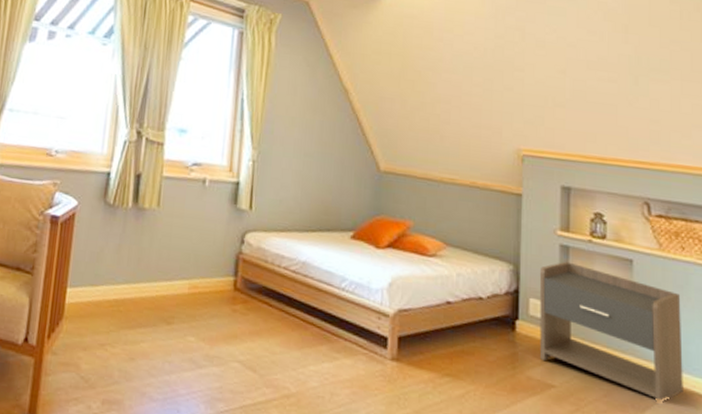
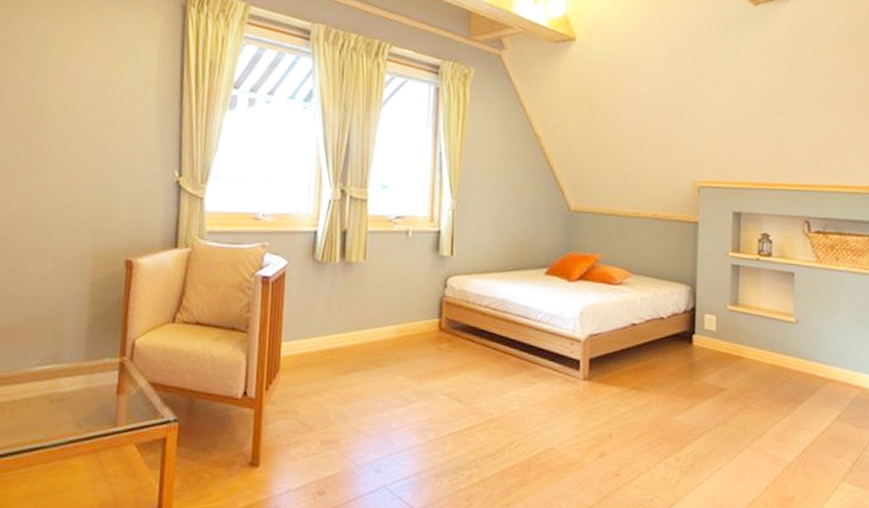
nightstand: present [539,261,683,402] -> none [713,279,835,393]

